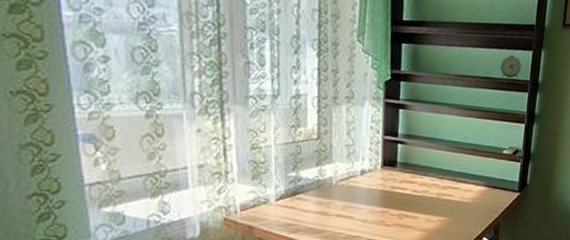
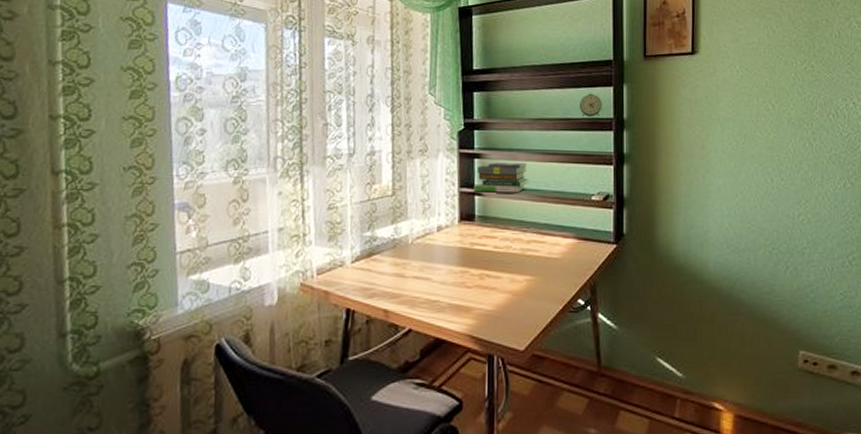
books: none [397,113,449,144] -> present [473,162,529,193]

